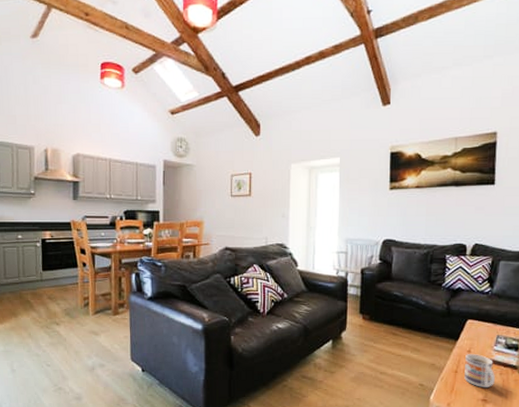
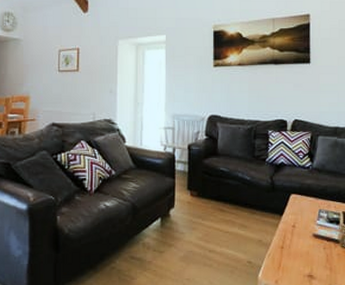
mug: present [464,354,495,387] -> none [290,229,319,263]

